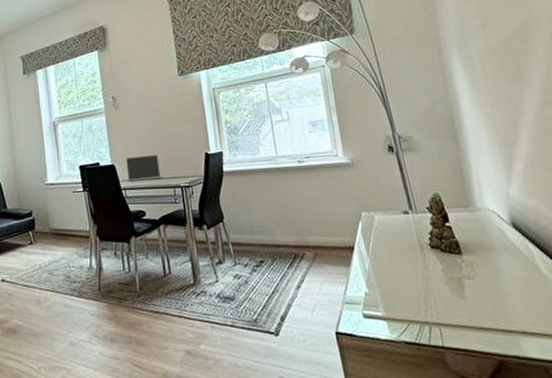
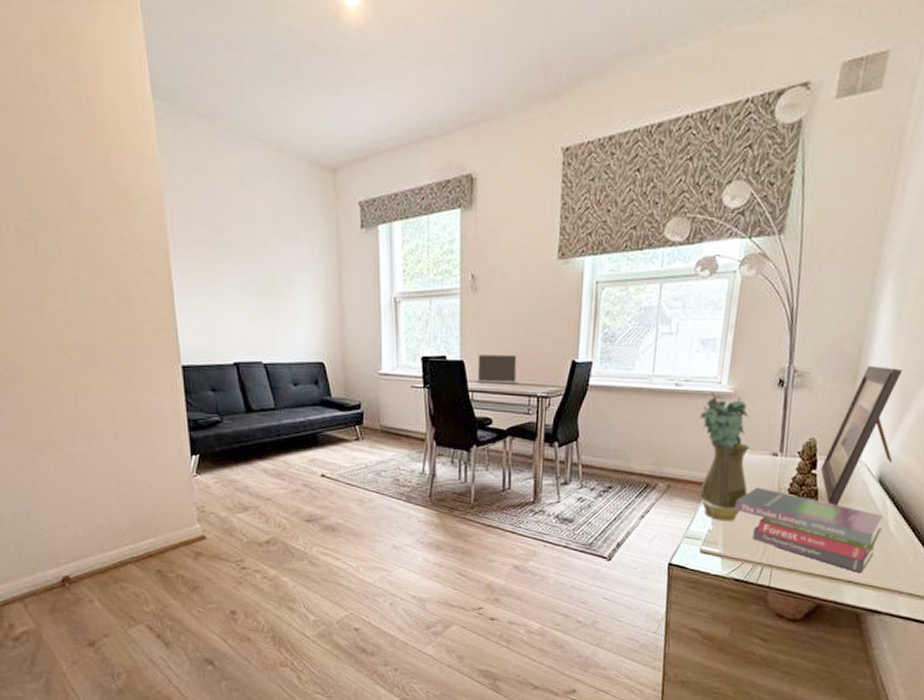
vase: none [327,164,392,282] -> present [699,392,750,521]
books: none [383,245,538,322] -> present [734,487,883,573]
picture frame: none [452,123,519,256] -> present [820,365,903,506]

